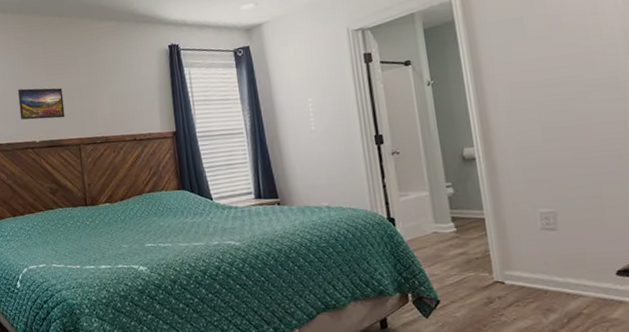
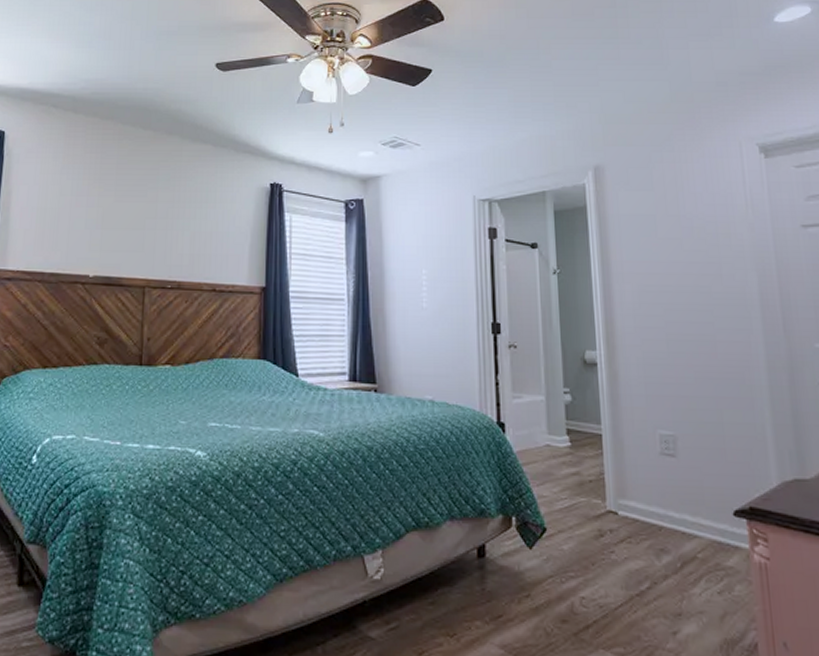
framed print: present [17,88,65,120] -> none [73,207,134,251]

